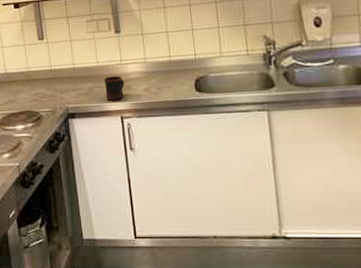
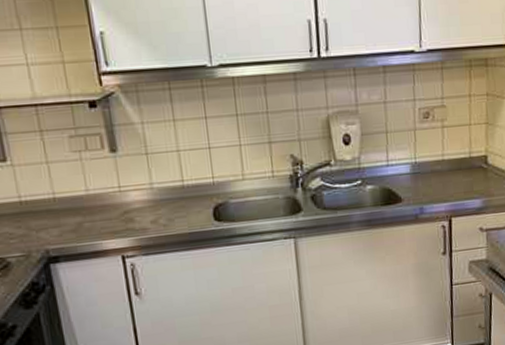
mug: present [103,76,125,101] -> none [97,206,126,238]

